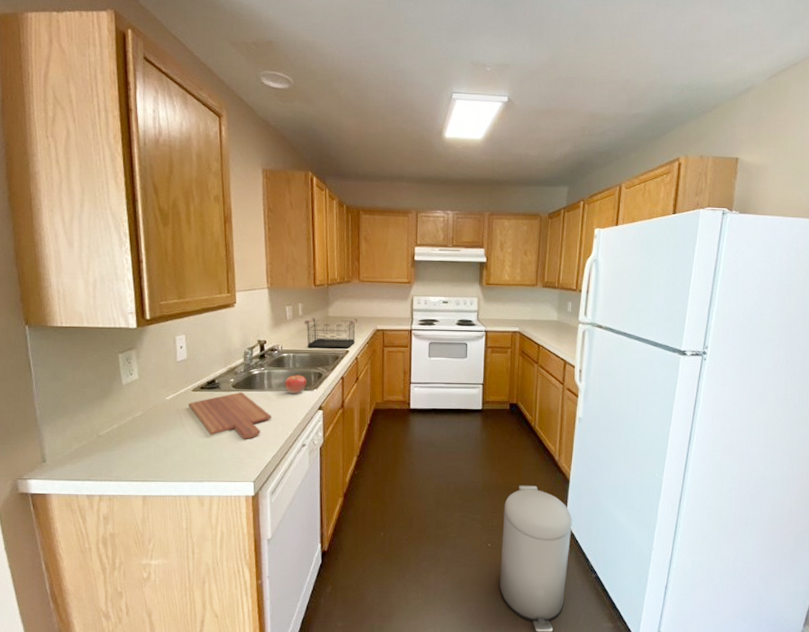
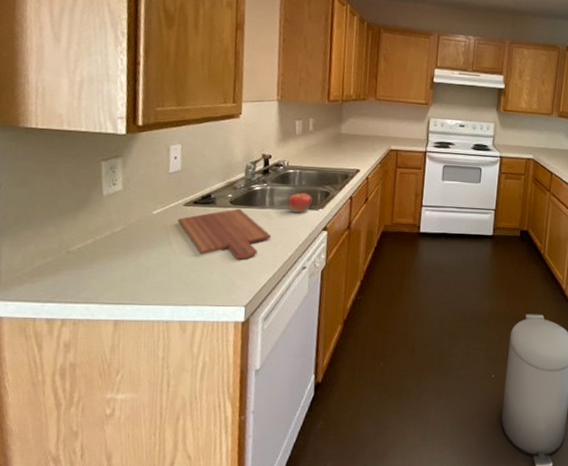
dish rack: present [303,317,358,349] -> none [313,133,372,168]

